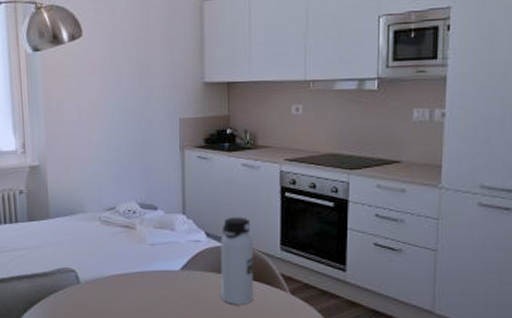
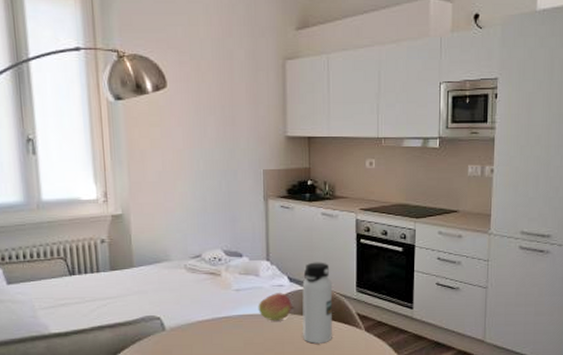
fruit: none [173,249,213,279] -> present [258,293,295,321]

